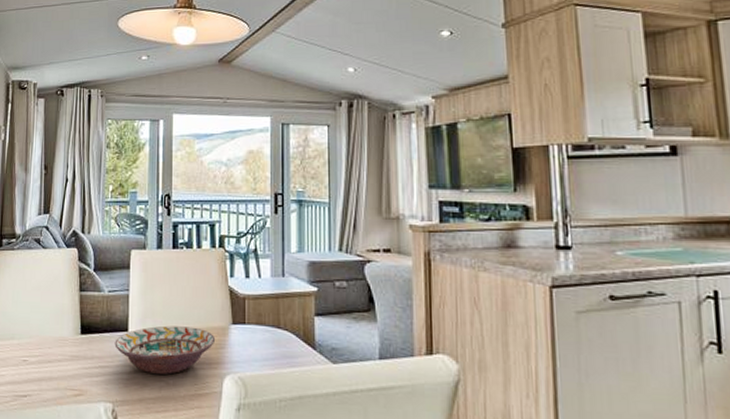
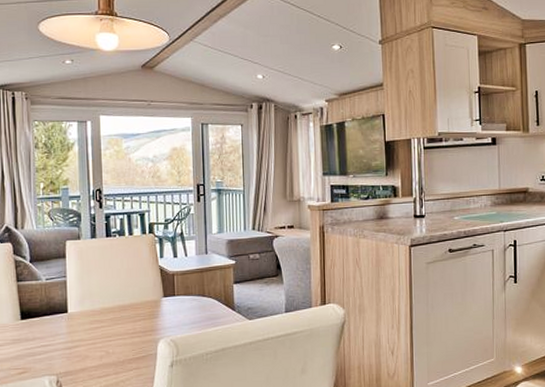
decorative bowl: present [114,325,216,374] -> none [55,303,150,346]

